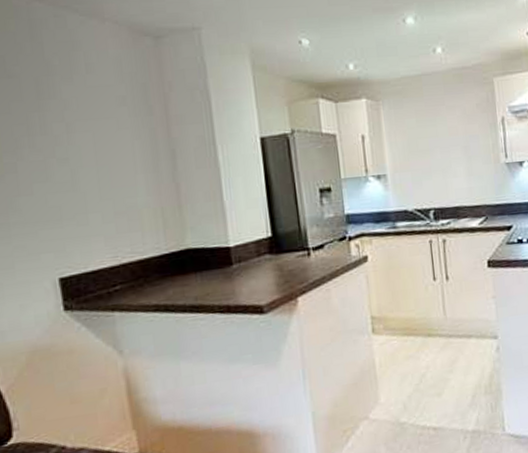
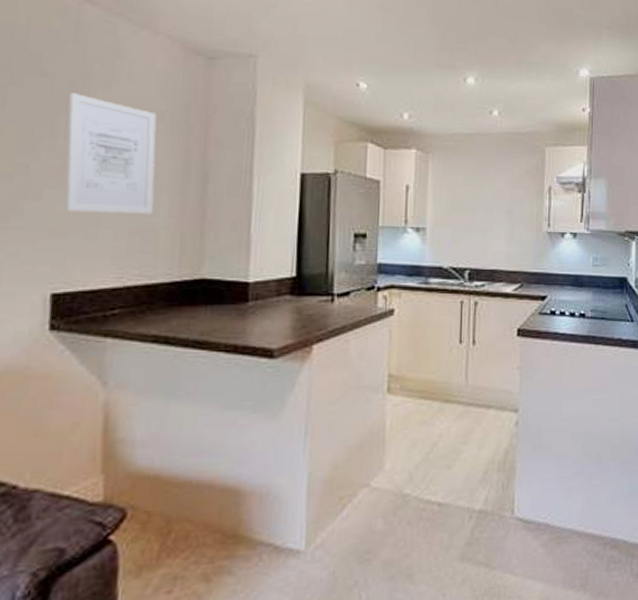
wall art: none [37,90,132,203] -> present [65,93,157,215]

